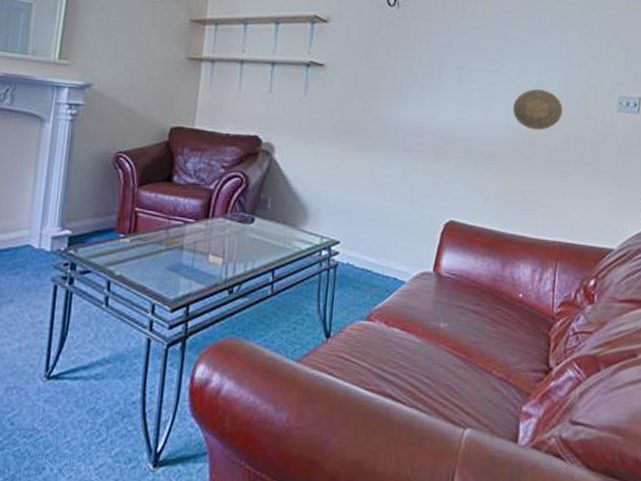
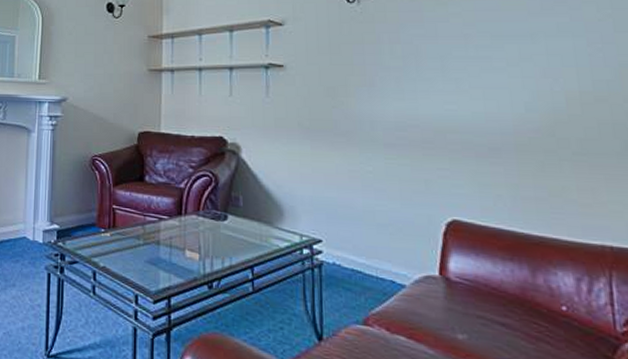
decorative plate: present [513,89,563,131] -> none [517,73,589,118]

